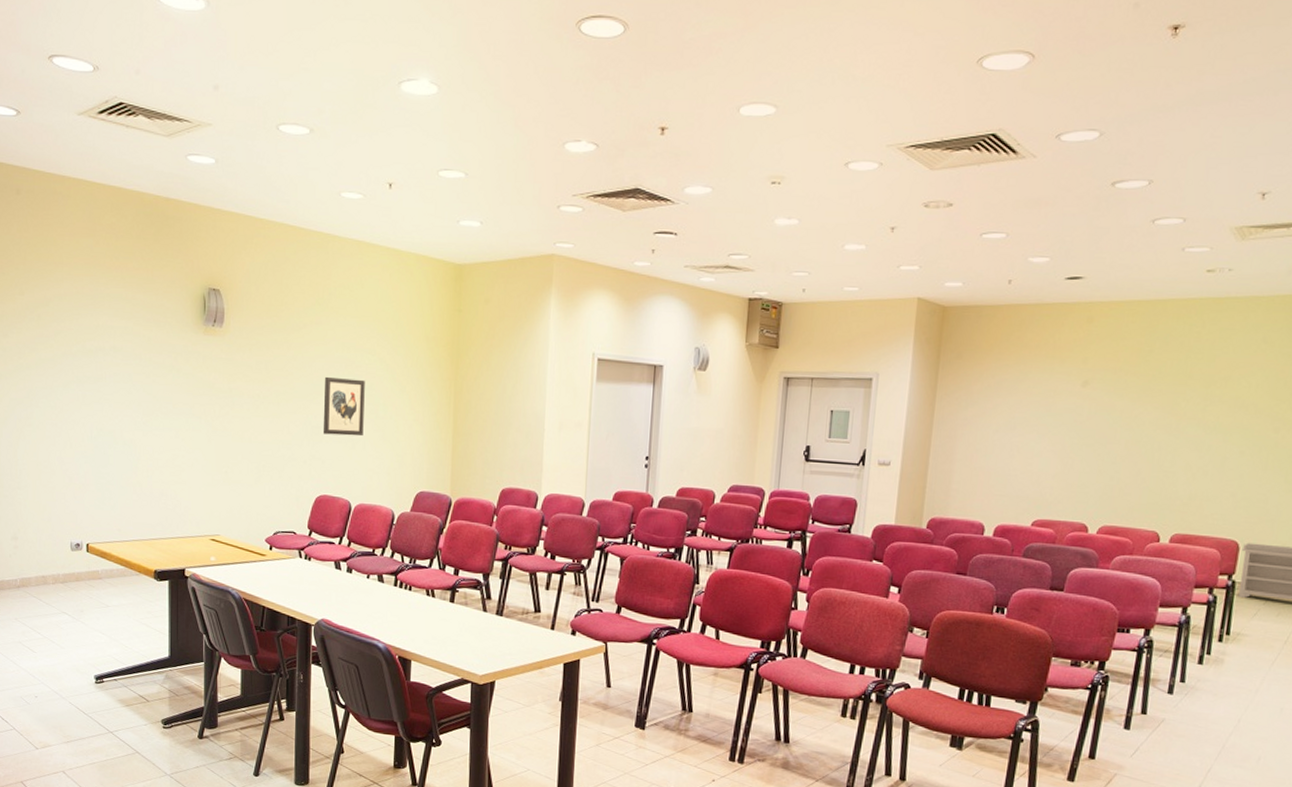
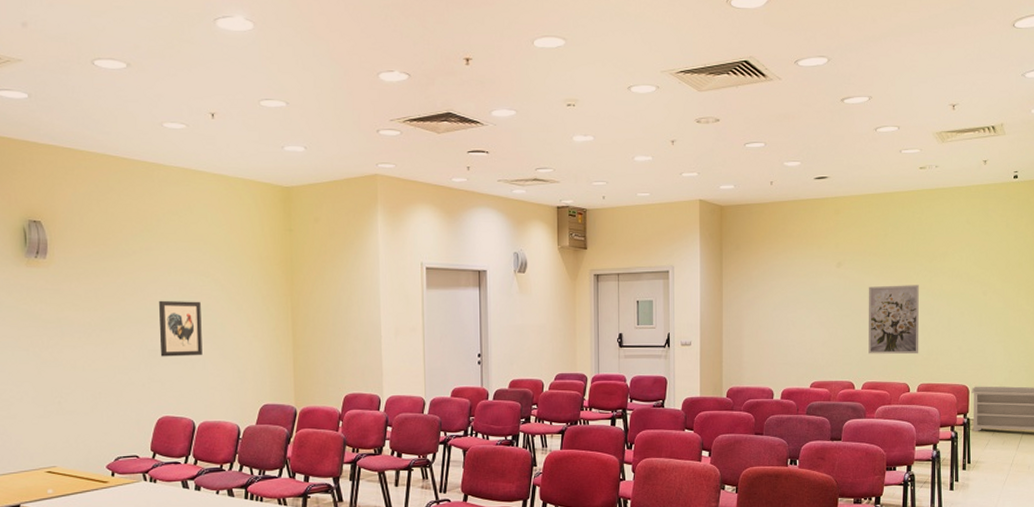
wall art: none [1111,412,1188,498] -> present [868,285,920,355]

